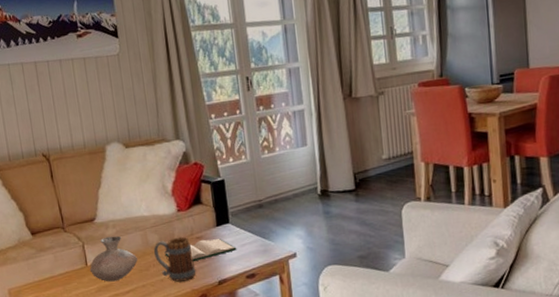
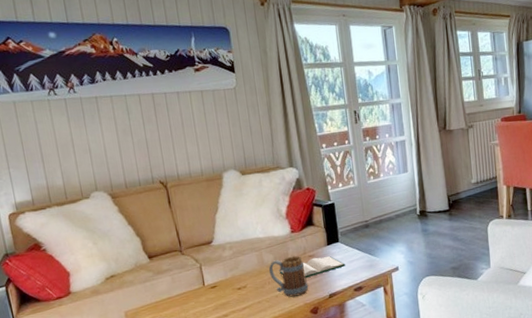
vase: present [89,235,138,282] -> none [207,256,254,300]

